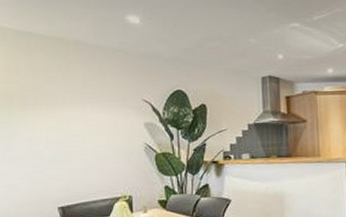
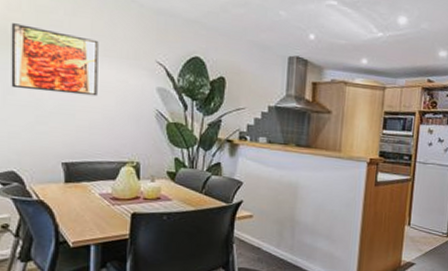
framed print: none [10,85,90,144] -> present [11,23,99,97]

